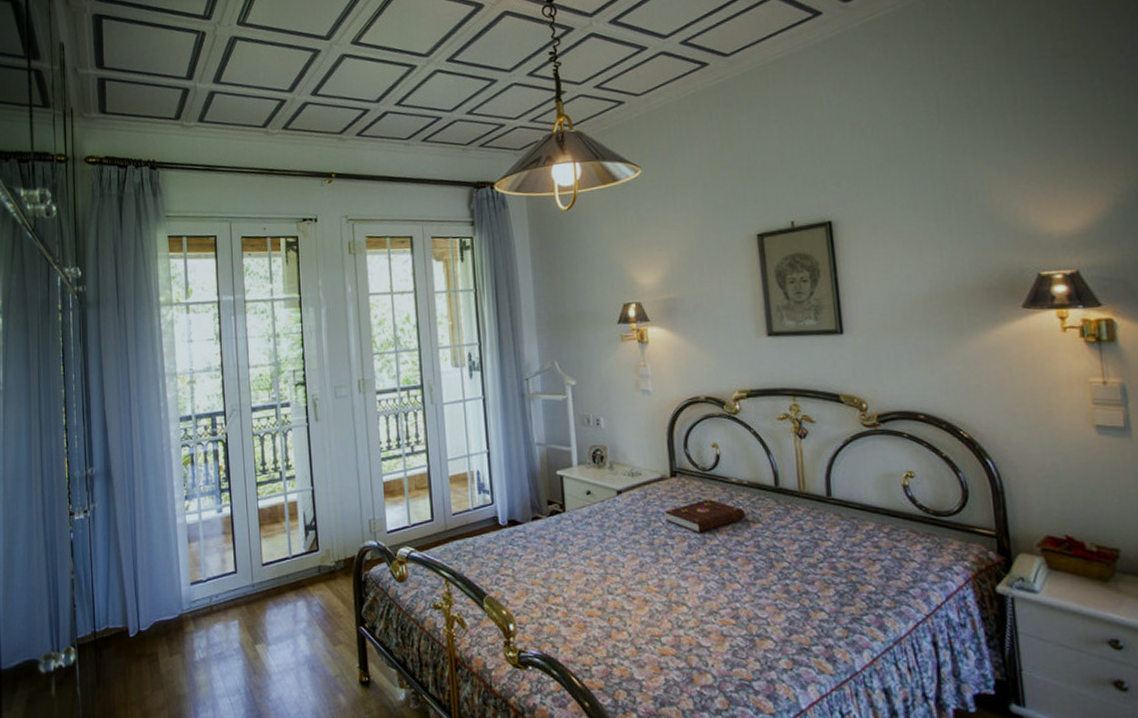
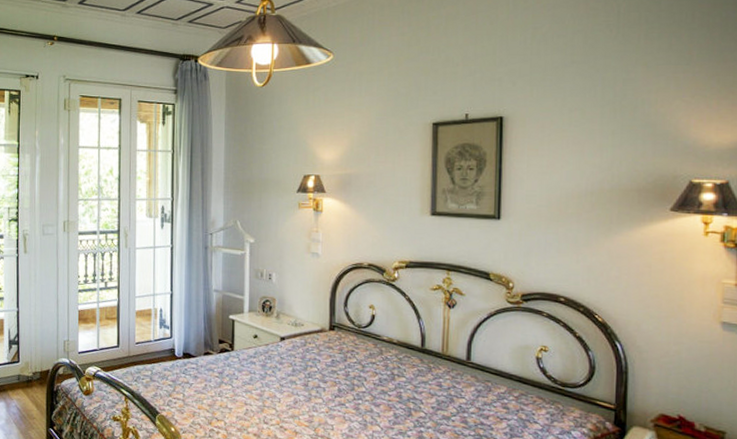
book: present [664,499,746,533] -> none [320,352,393,381]

